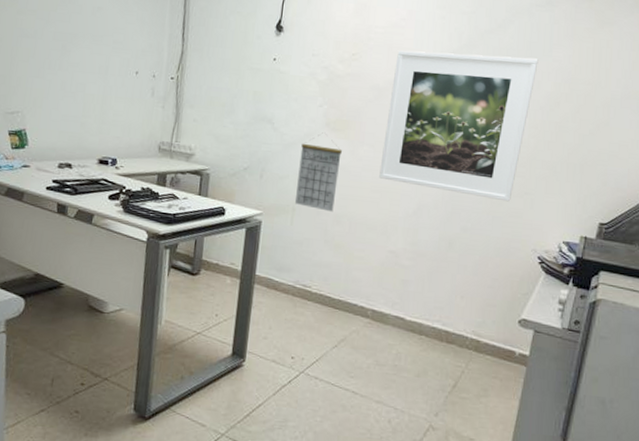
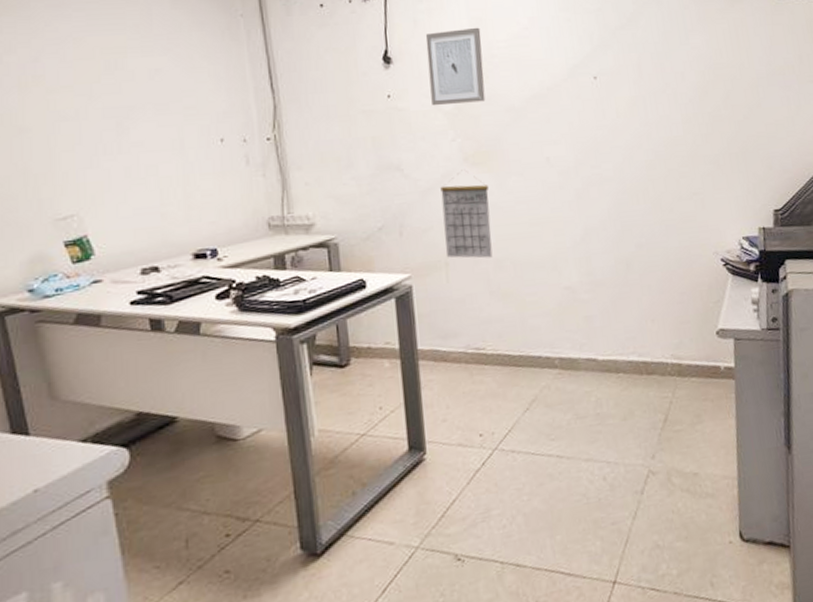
wall art: none [309,11,364,77] -> present [425,27,486,105]
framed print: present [379,50,539,202] -> none [527,48,681,209]

